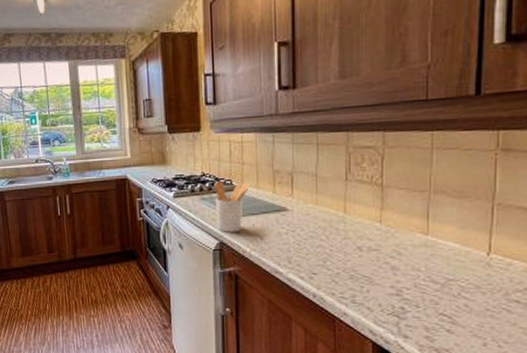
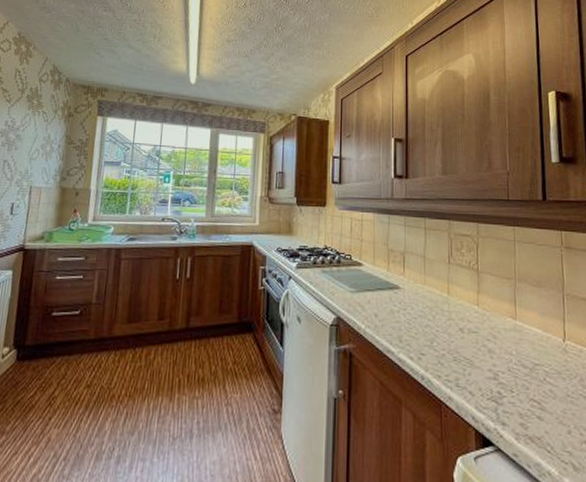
utensil holder: present [214,181,251,233] -> none [335,256,368,308]

